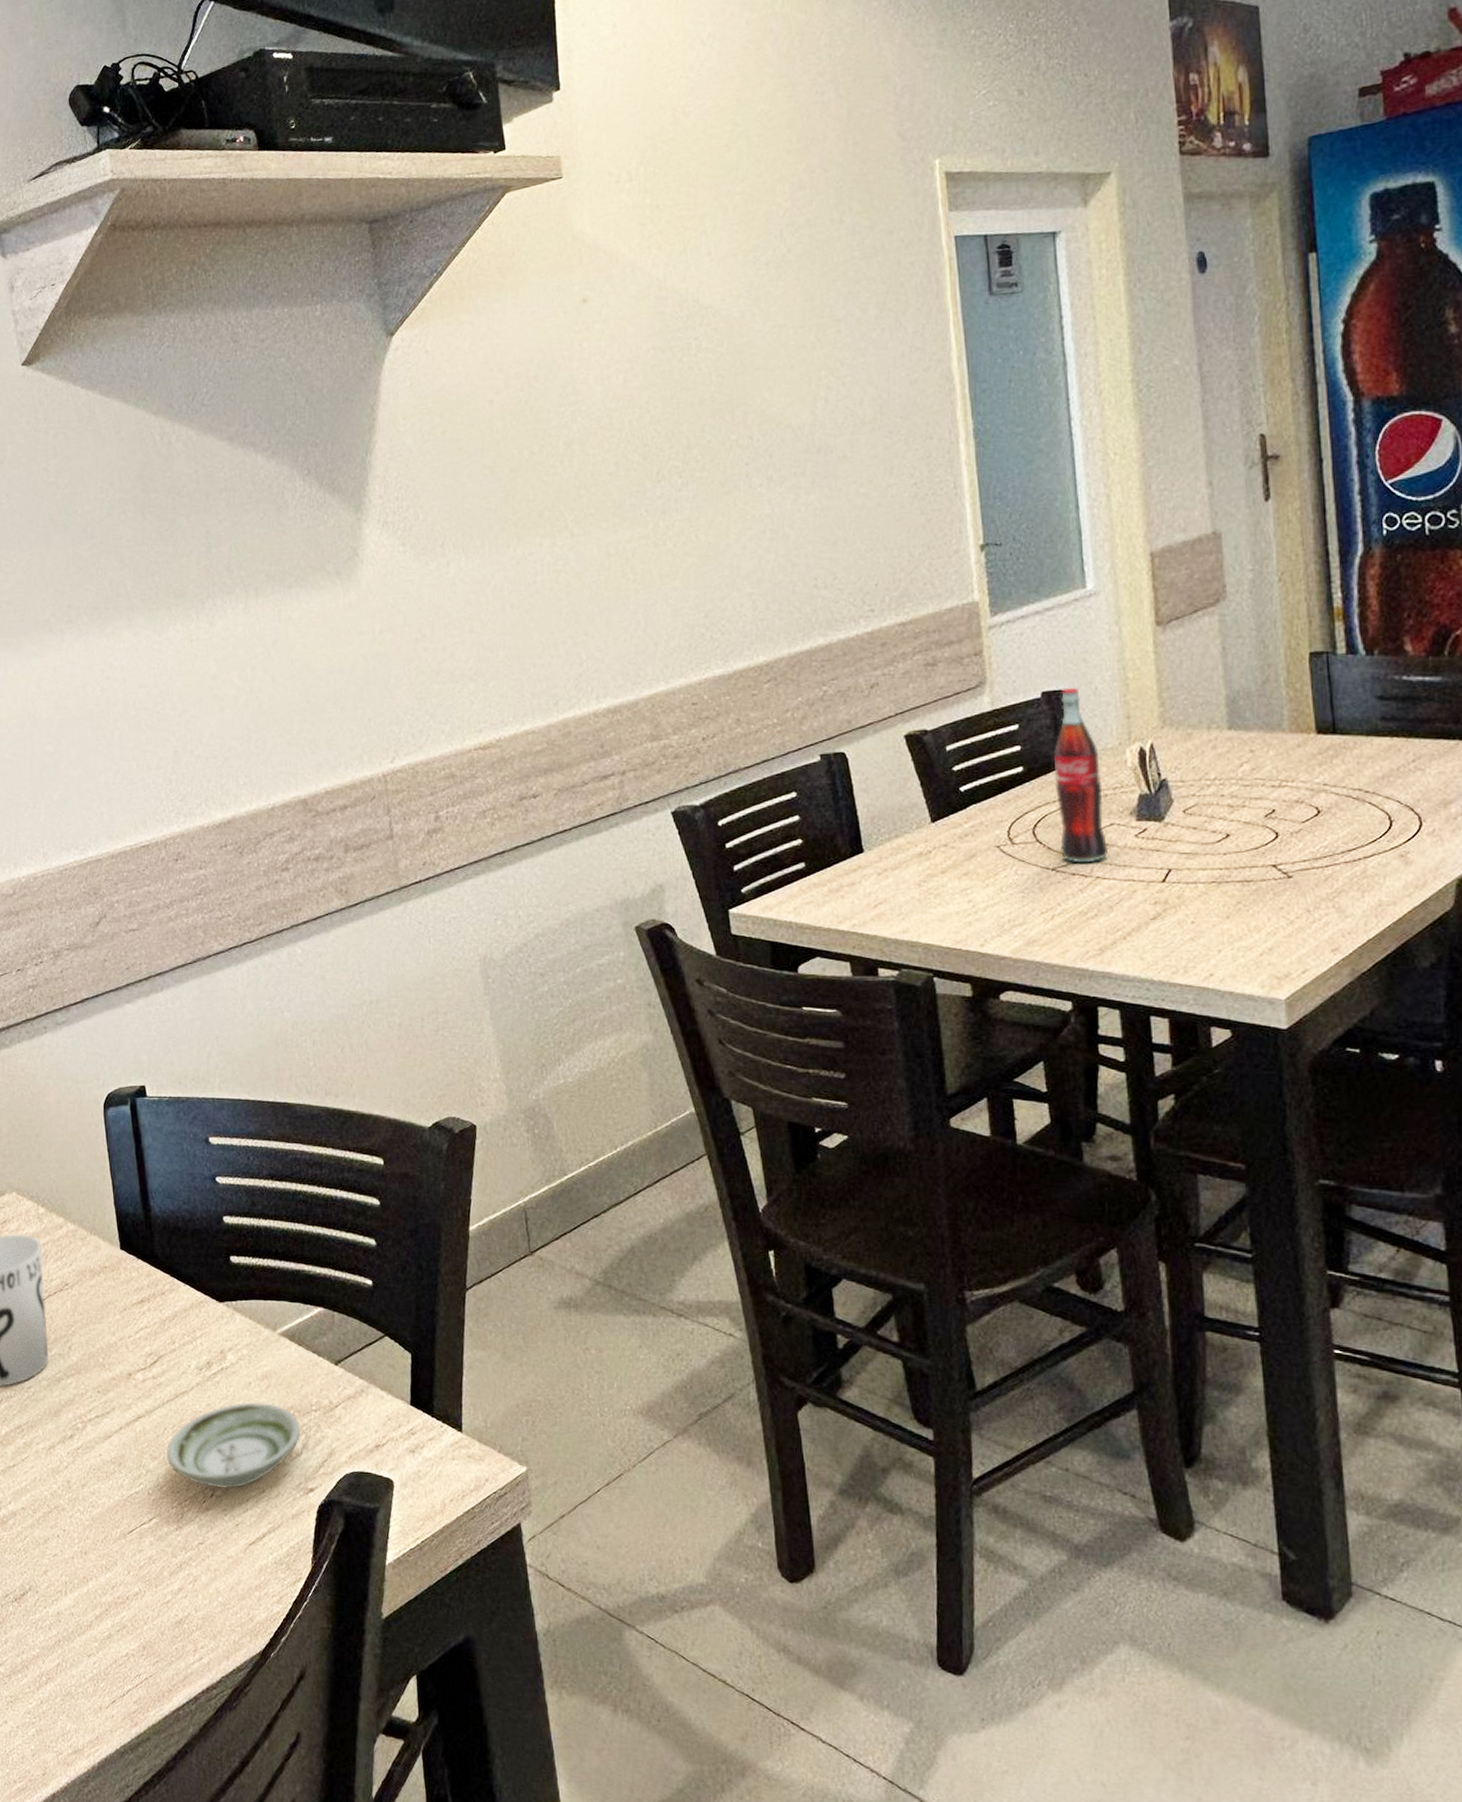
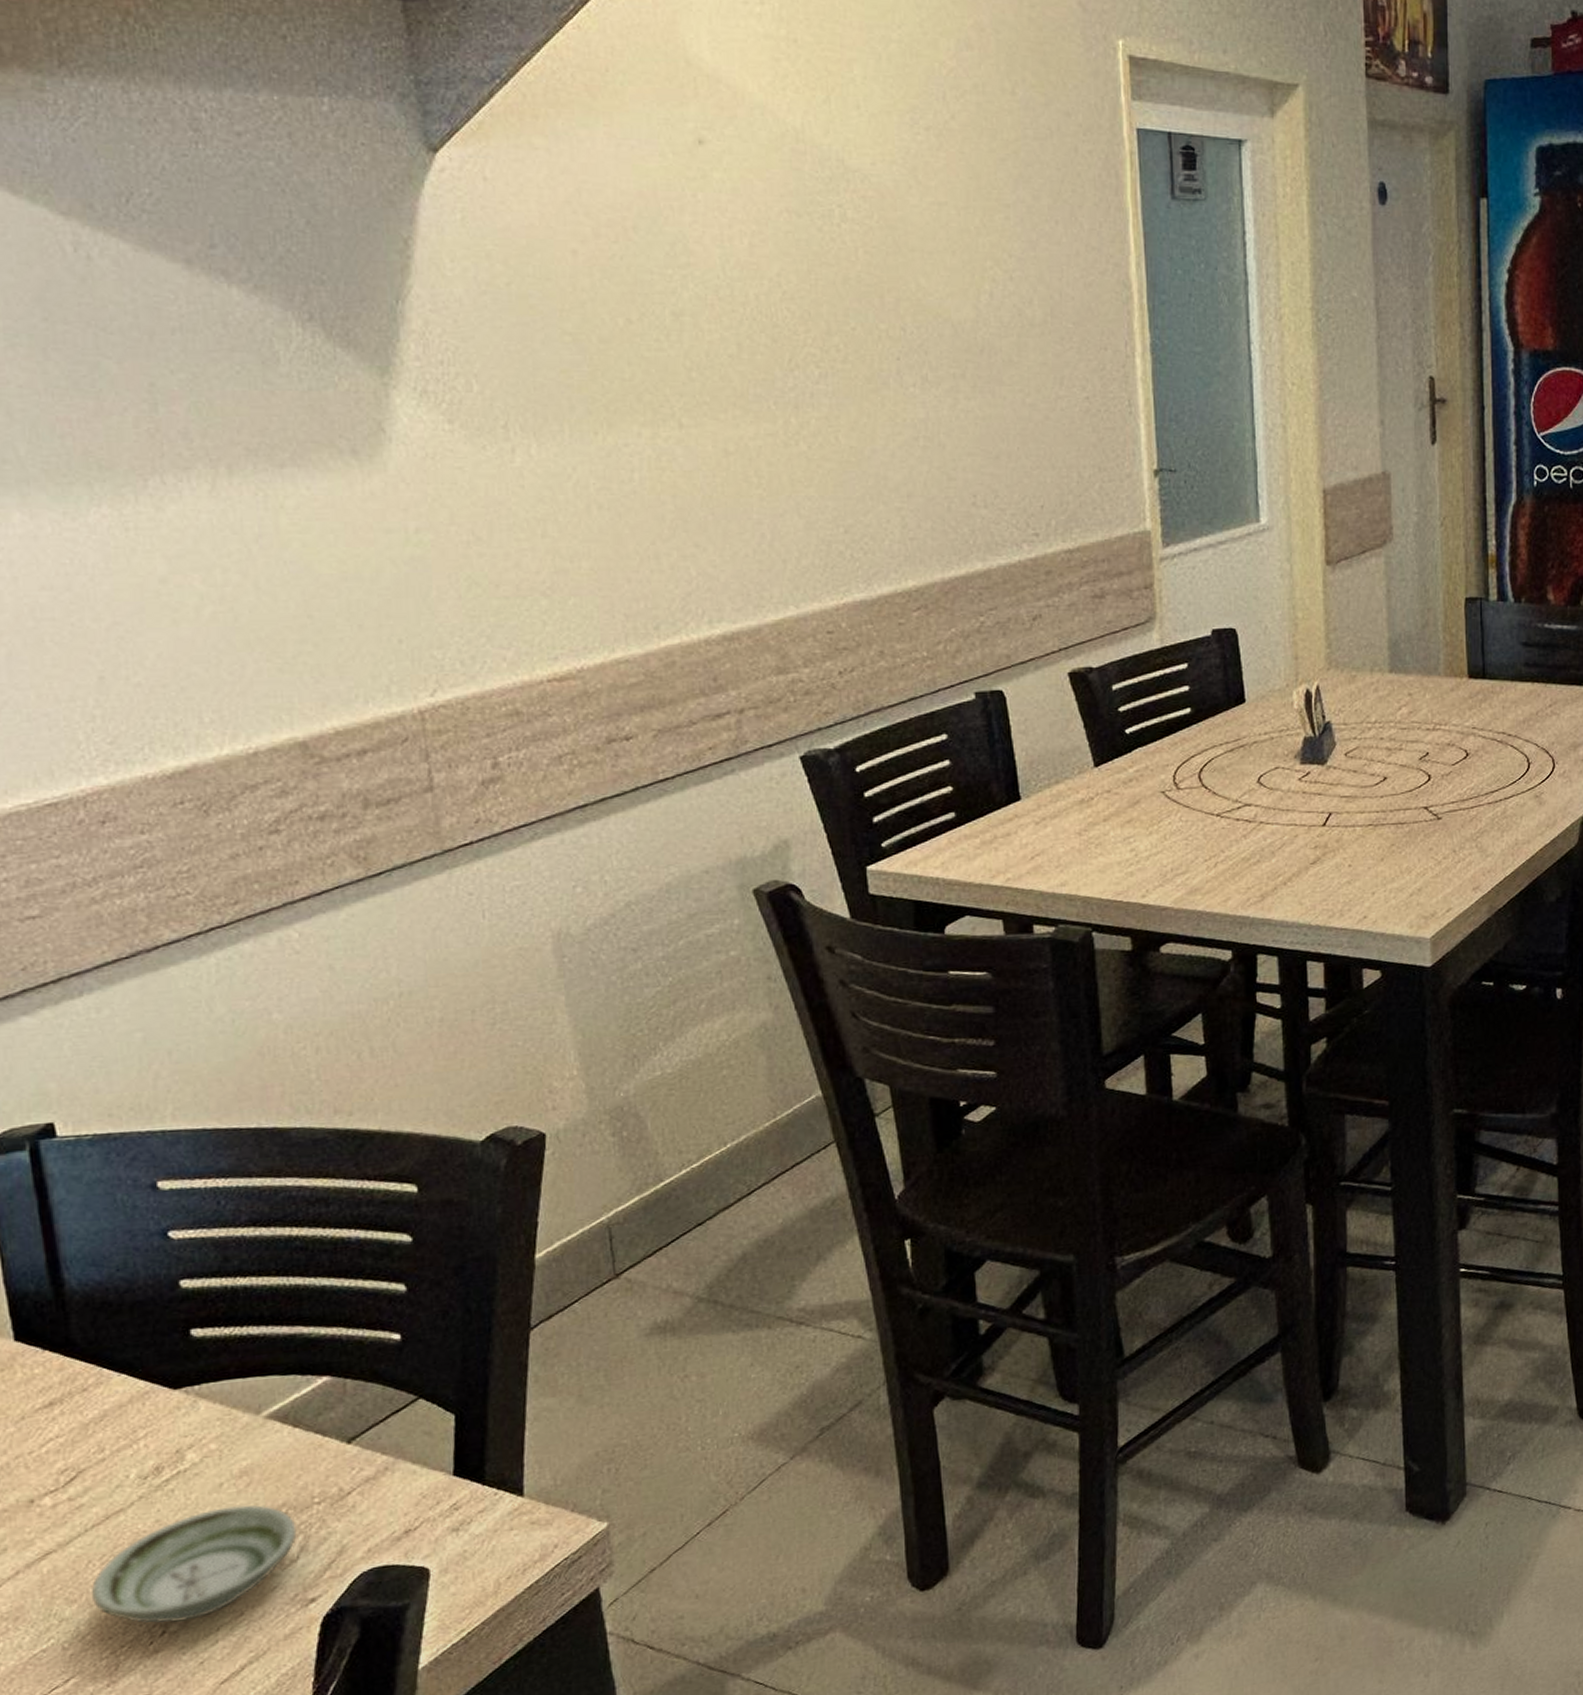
pop: present [1054,687,1109,863] -> none [1221,626,1273,808]

